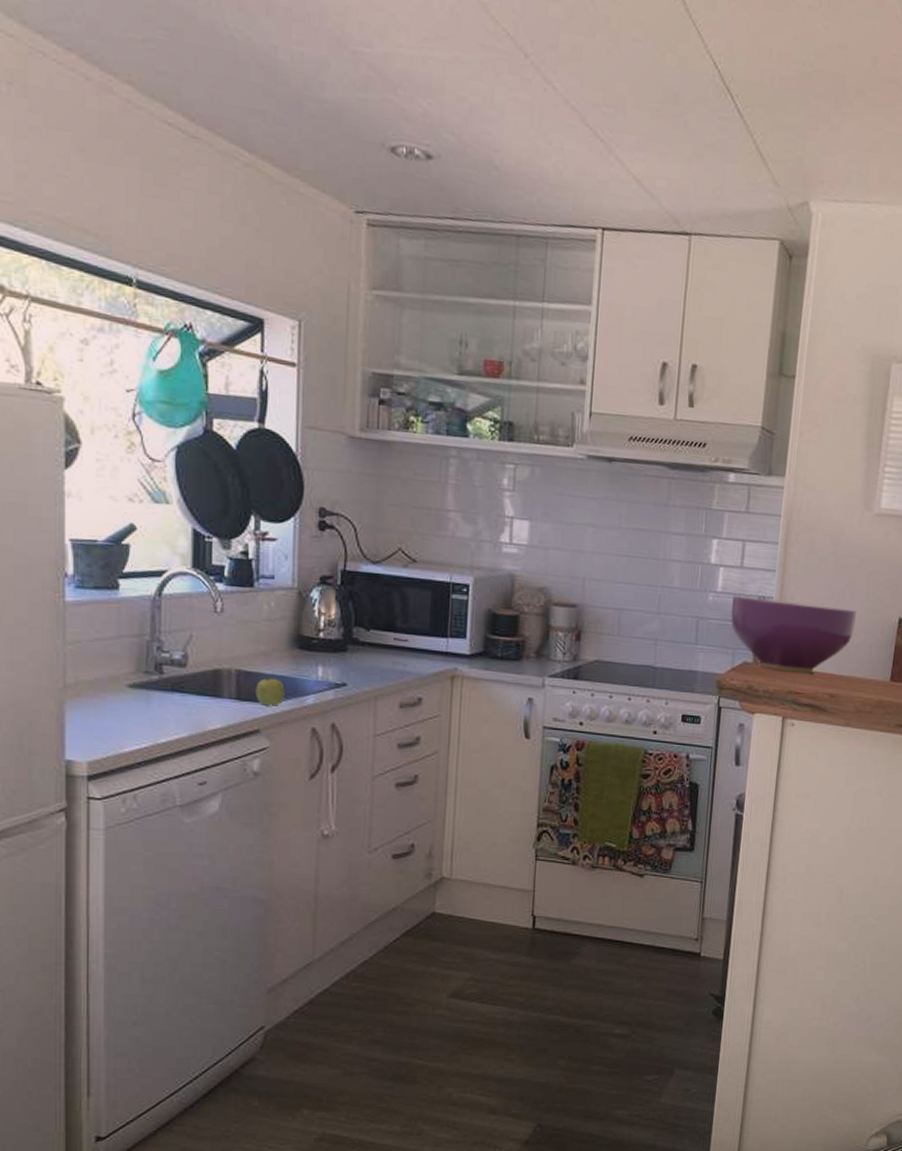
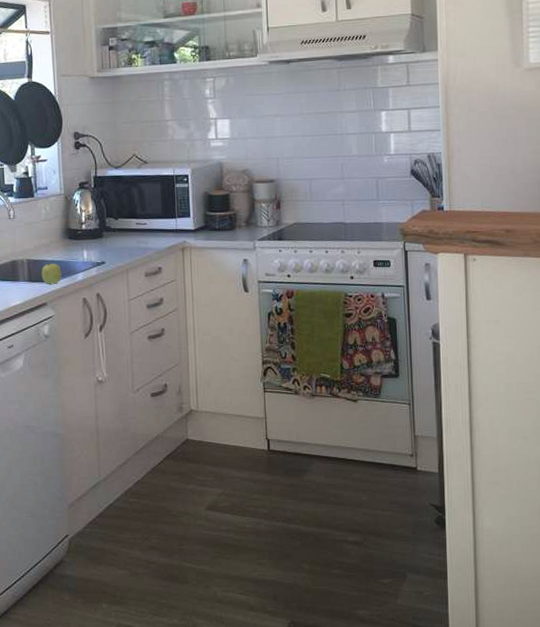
bowl: present [730,596,857,675] -> none [404,153,521,216]

